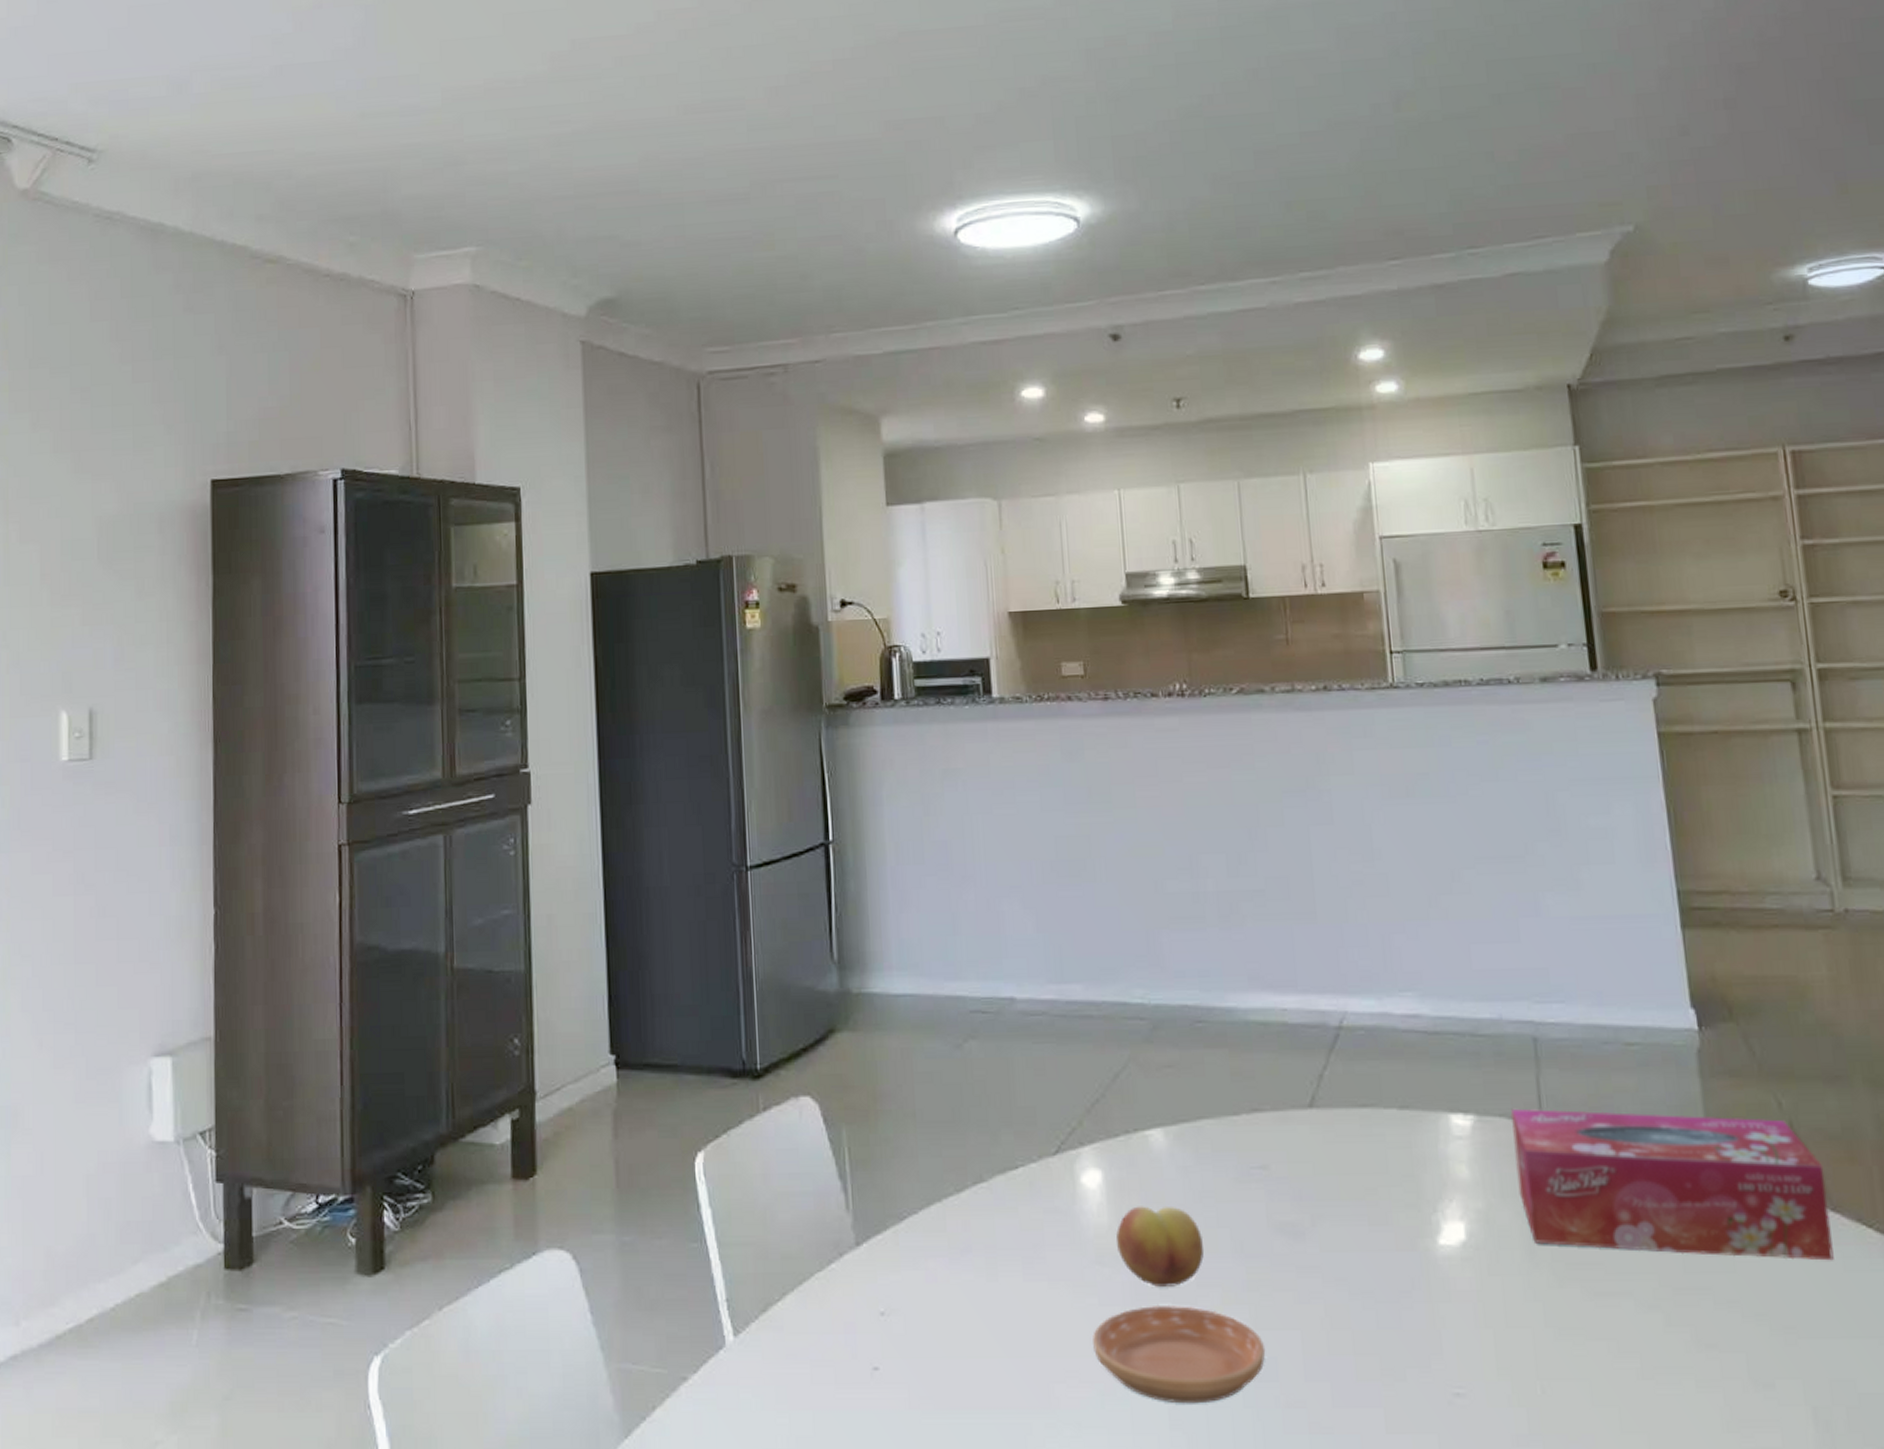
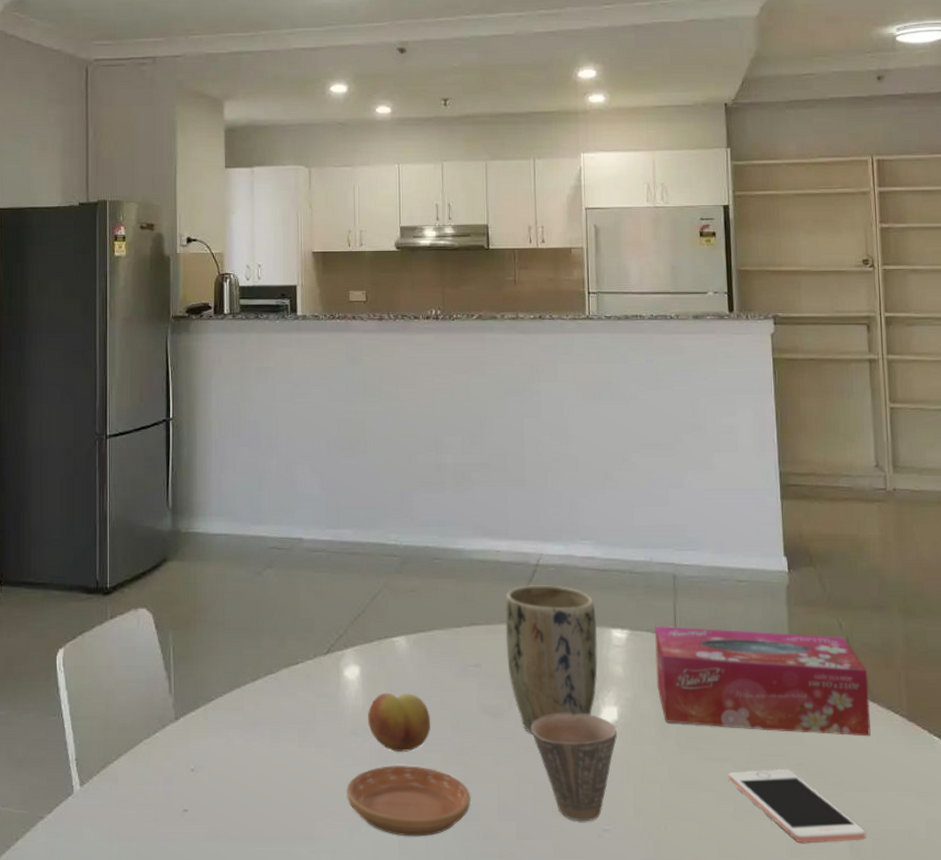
plant pot: none [1298,1054,1433,1260] -> present [505,585,598,734]
cup: none [1344,1232,1466,1383] -> present [532,714,617,822]
cell phone: none [1629,1307,1837,1413] -> present [728,769,866,844]

